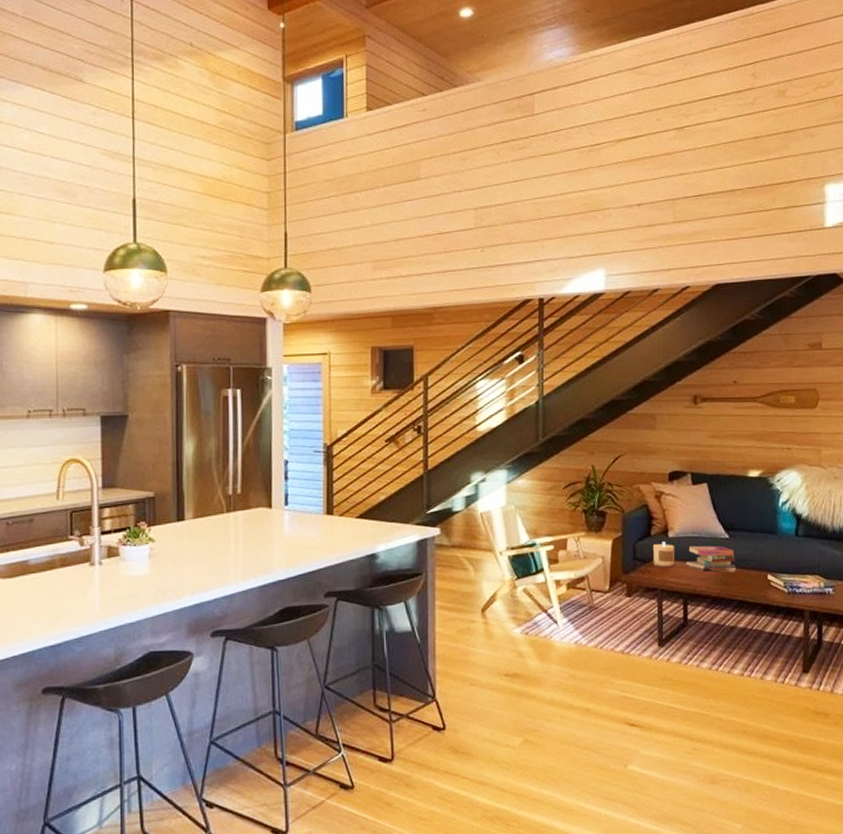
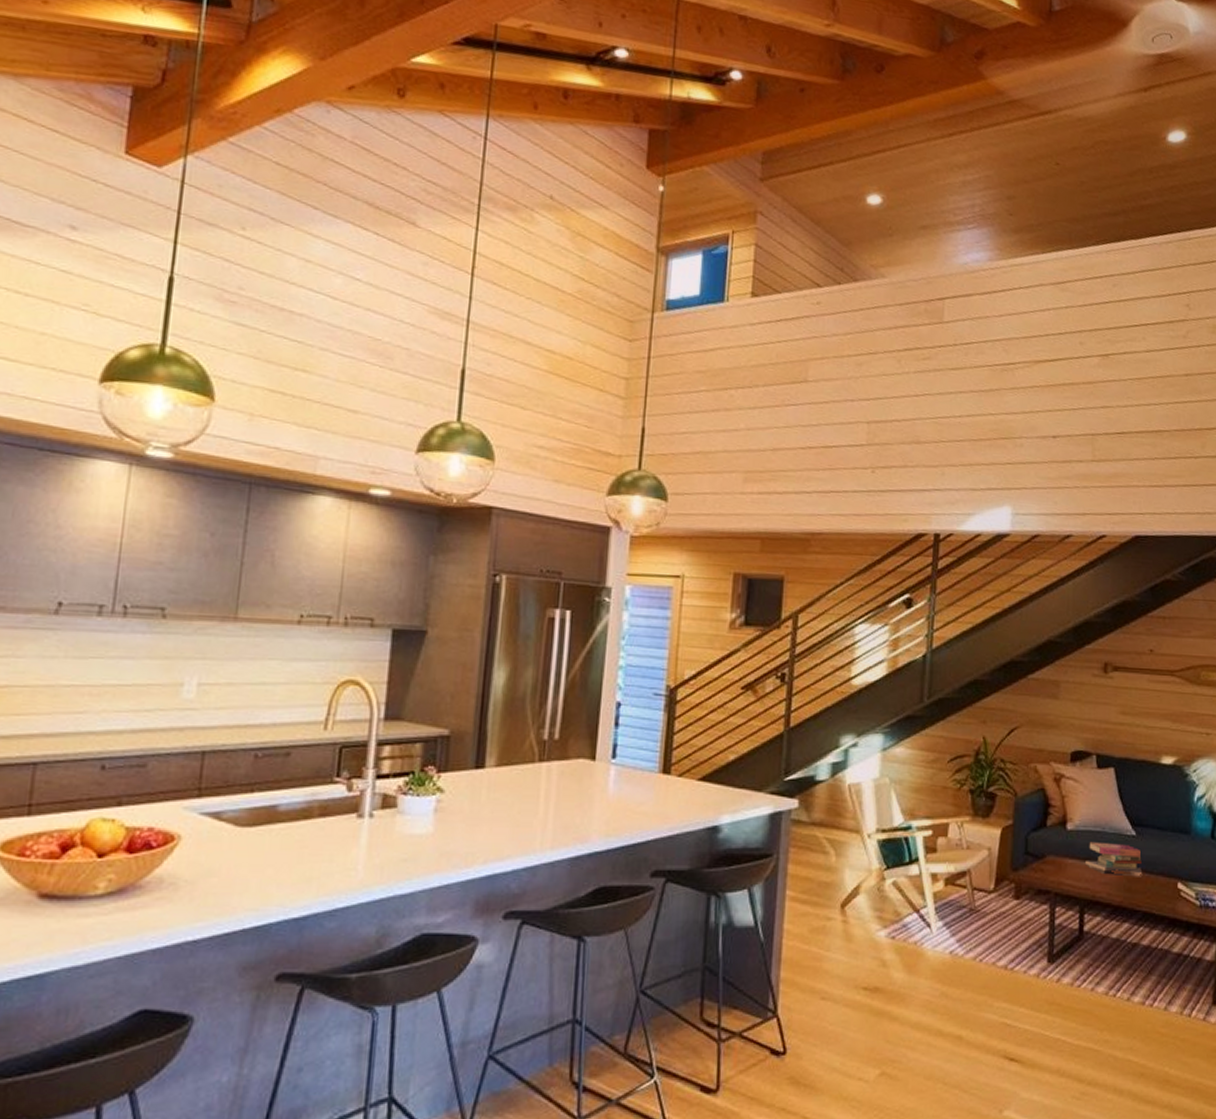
candle: present [653,542,675,568] -> none [1048,835,1074,867]

